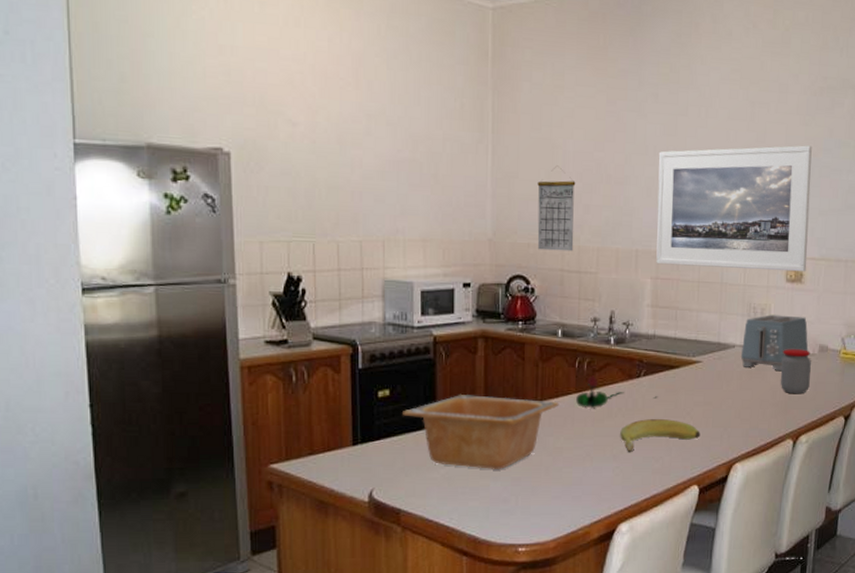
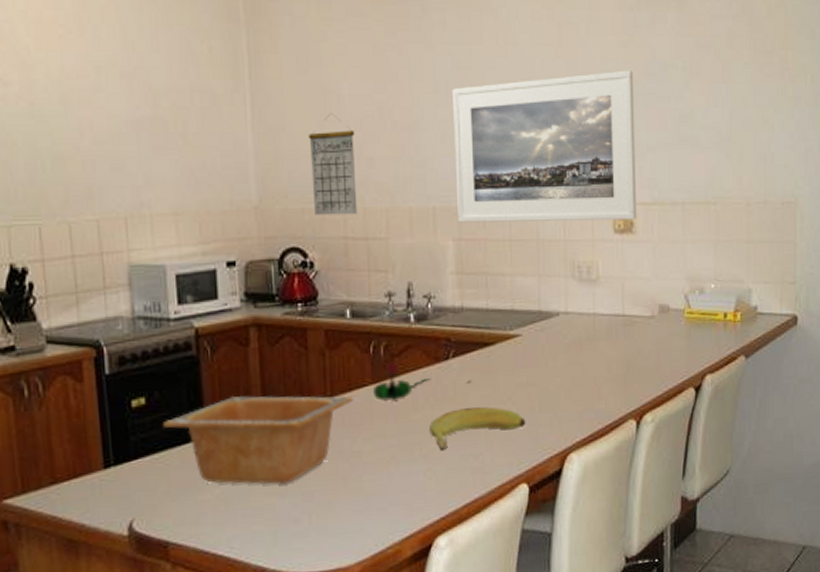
toaster: present [741,315,809,372] -> none [568,272,646,340]
jar: present [780,349,811,394] -> none [615,311,651,366]

